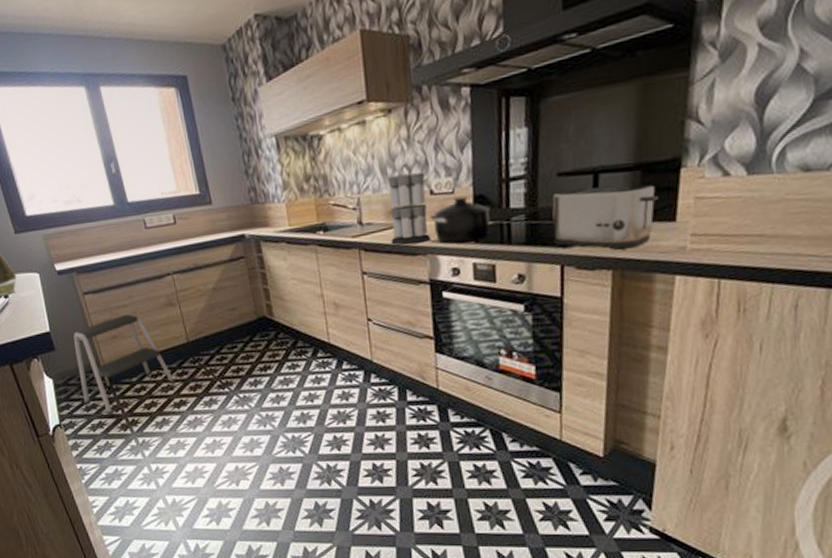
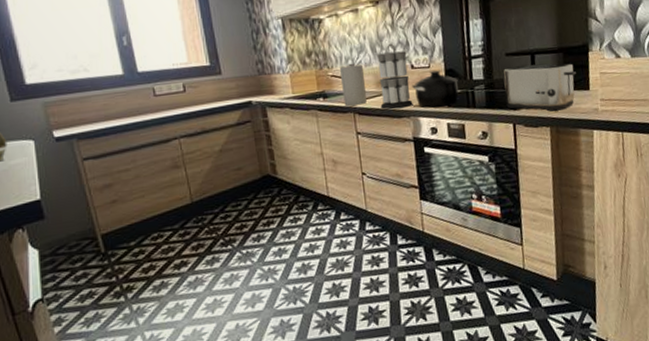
step stool: present [73,314,176,416] -> none [68,178,177,285]
paper towel holder: none [343,188,374,242] -> present [340,63,367,107]

